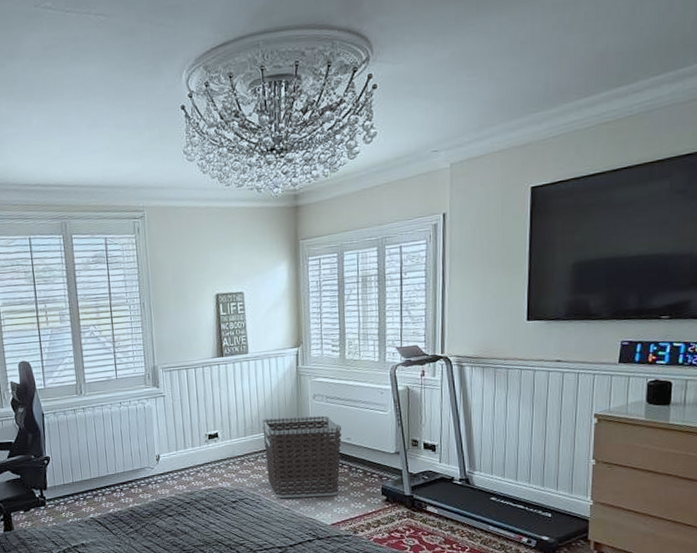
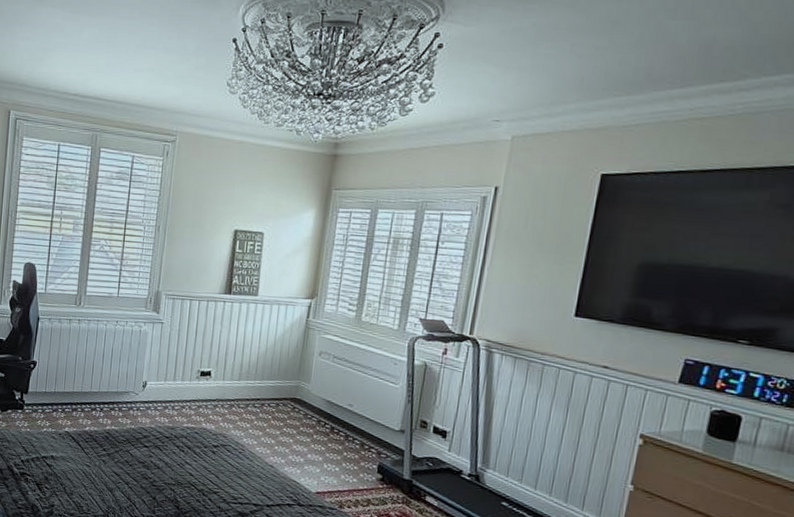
clothes hamper: present [262,415,342,499] -> none [255,367,345,463]

